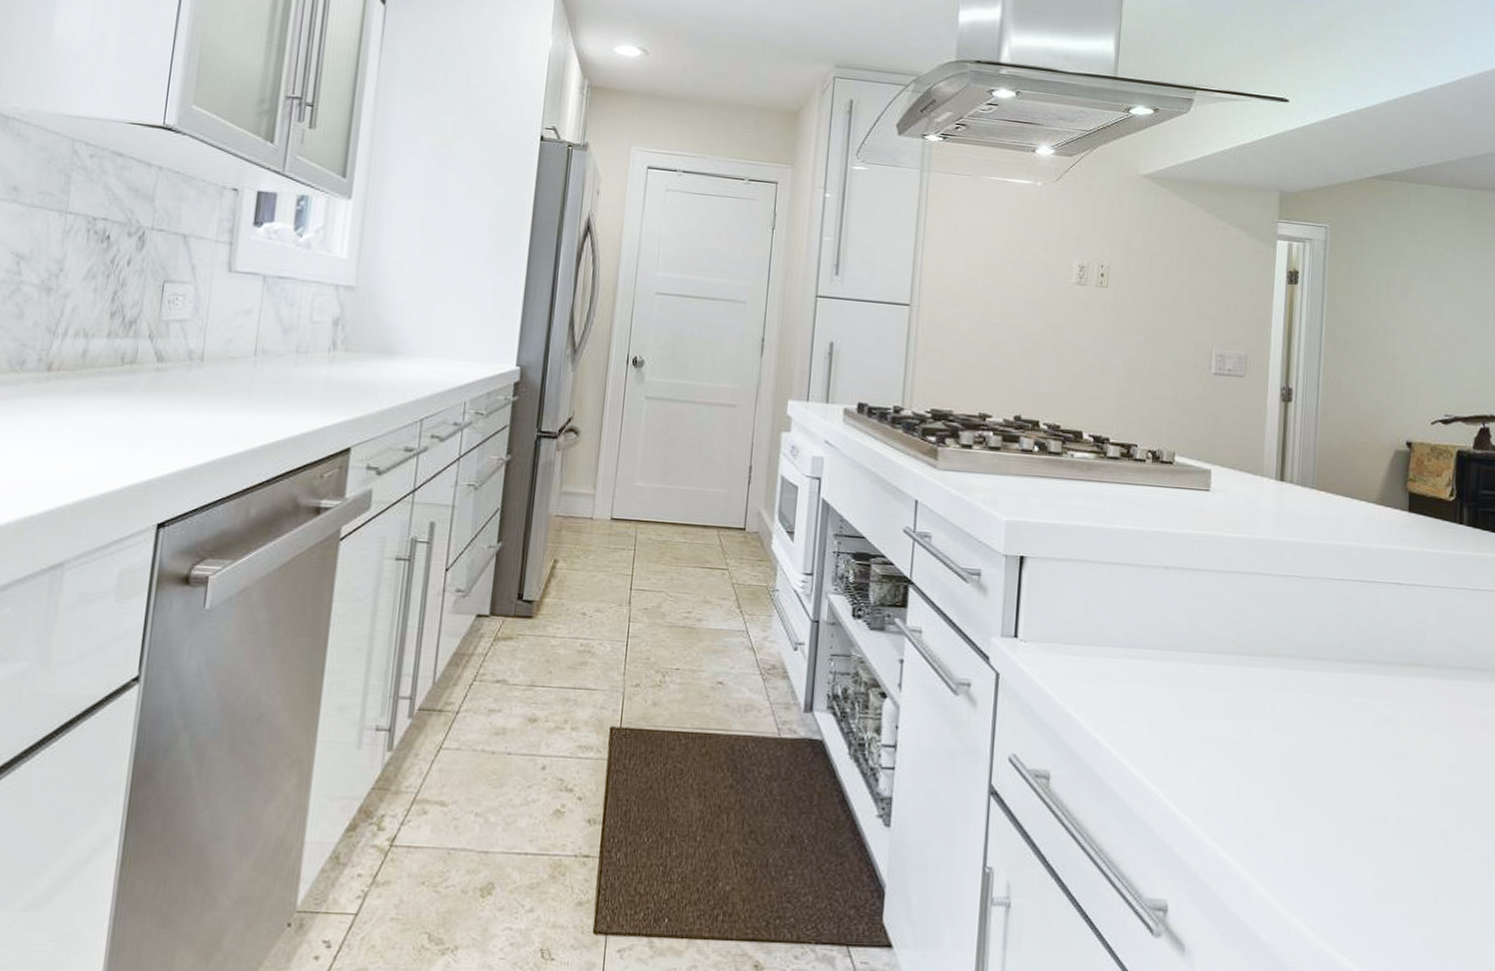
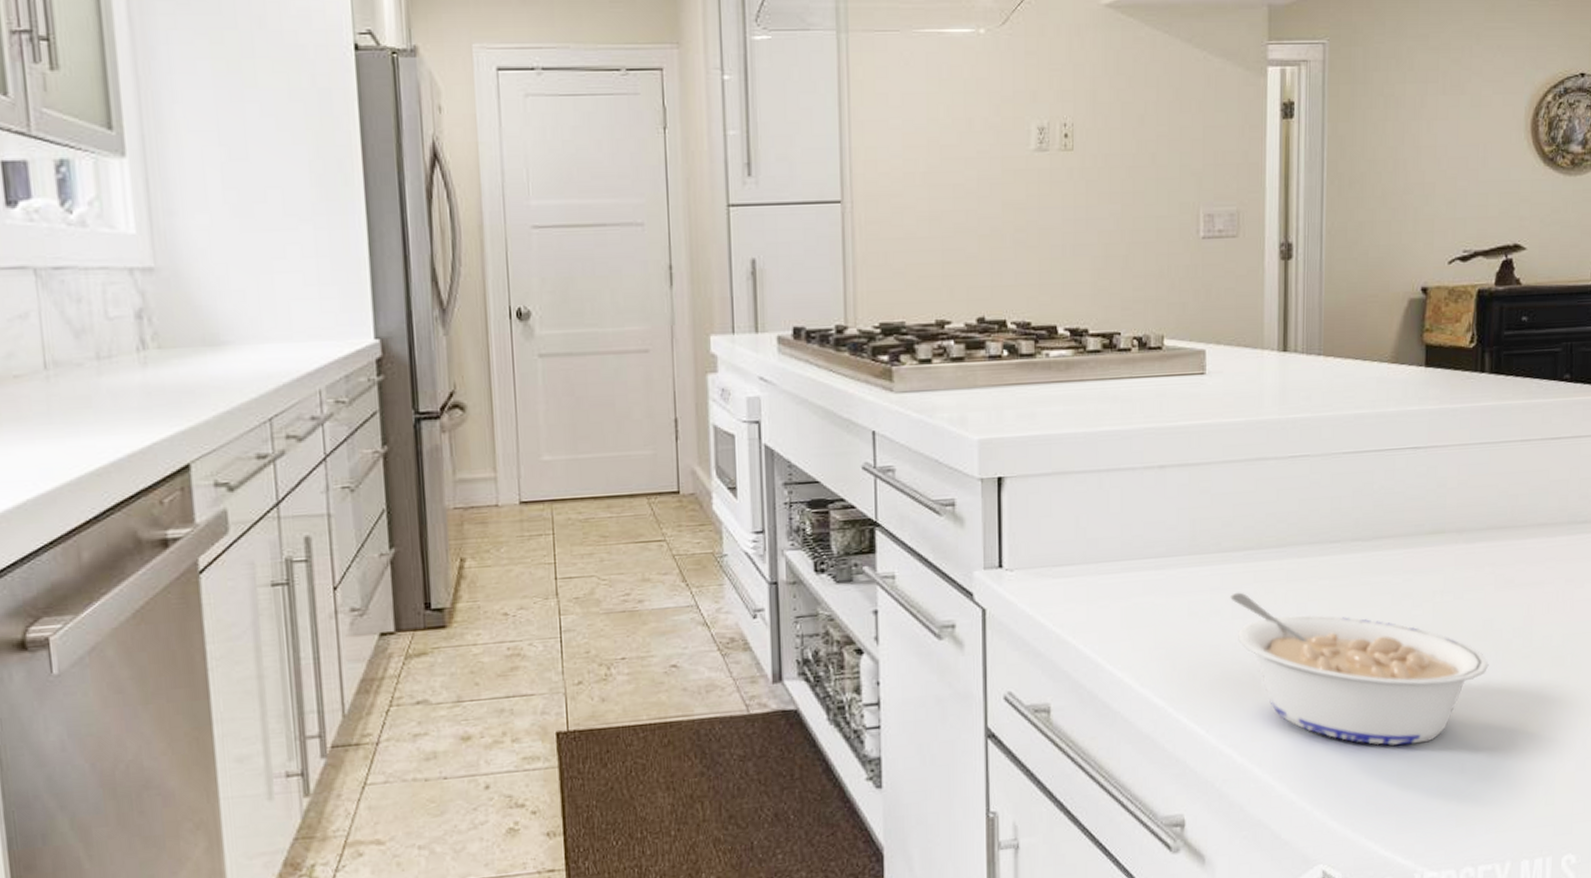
legume: none [1222,693,1464,867] -> present [1230,592,1489,746]

